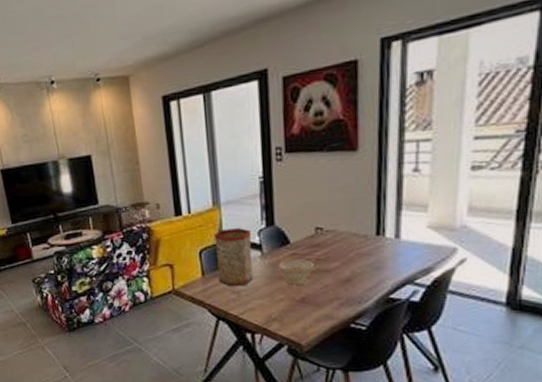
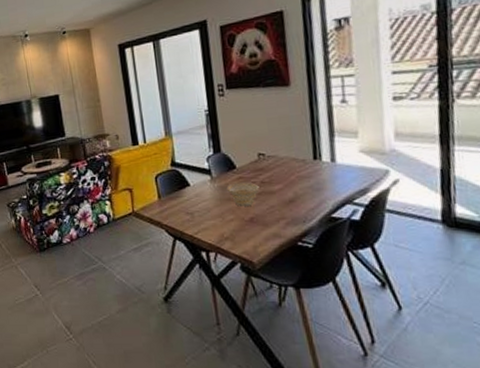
vase: present [214,228,253,287] -> none [167,155,205,209]

